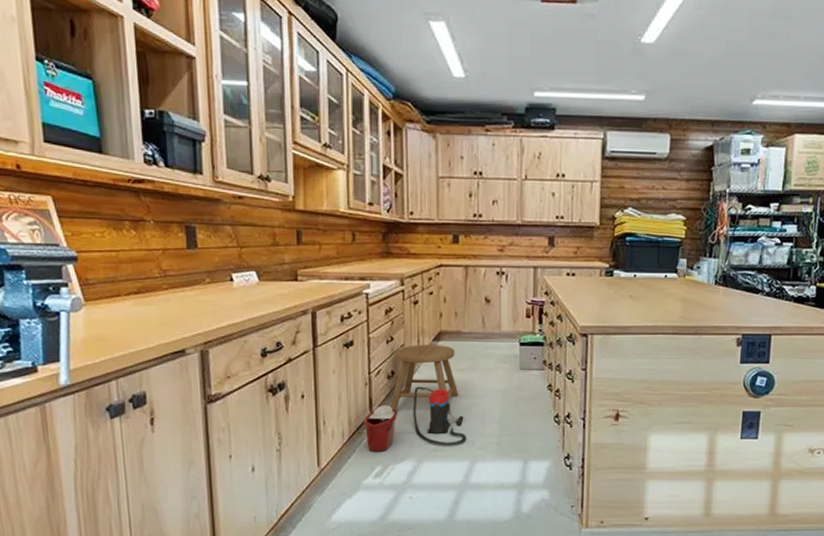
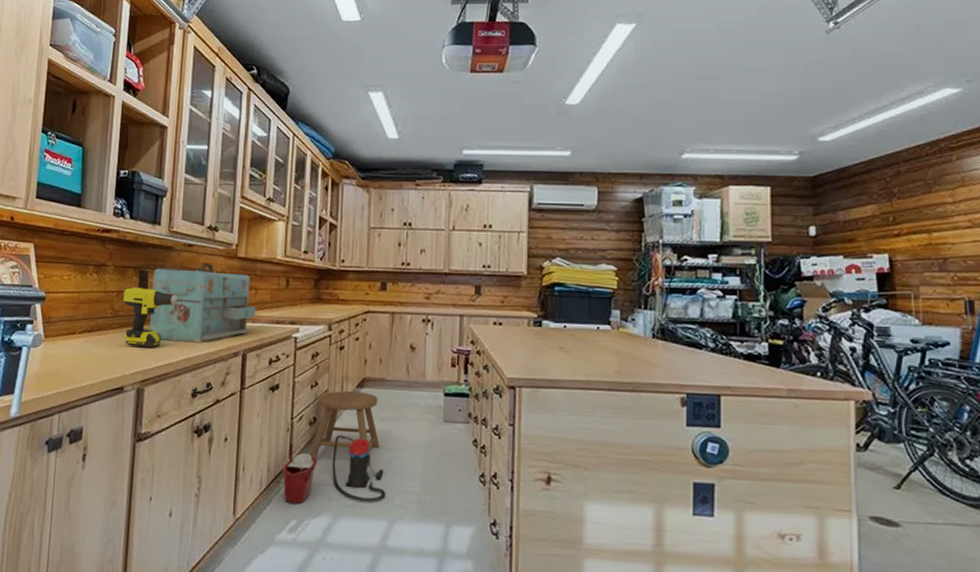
power drill: none [169,244,261,309] -> present [122,287,201,348]
toolbox: none [201,216,322,302] -> present [149,262,256,343]

